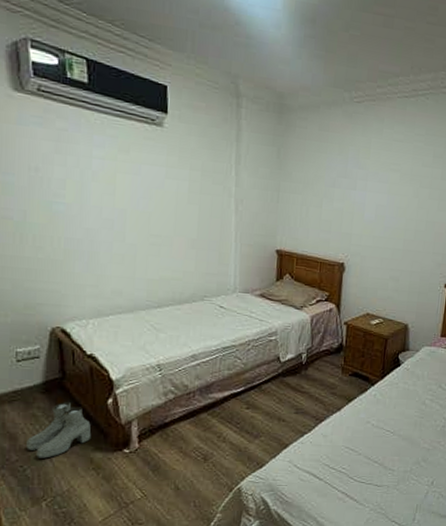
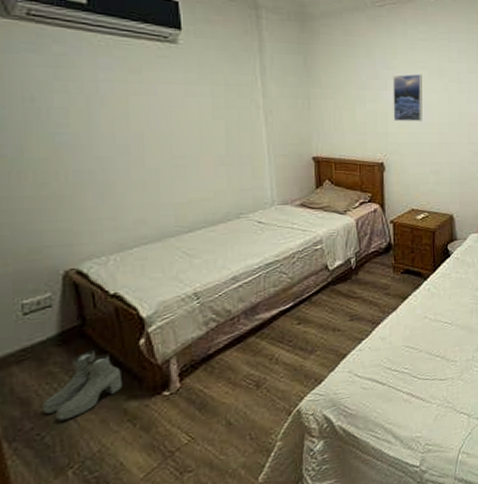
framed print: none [358,175,393,225] -> present [393,74,423,121]

